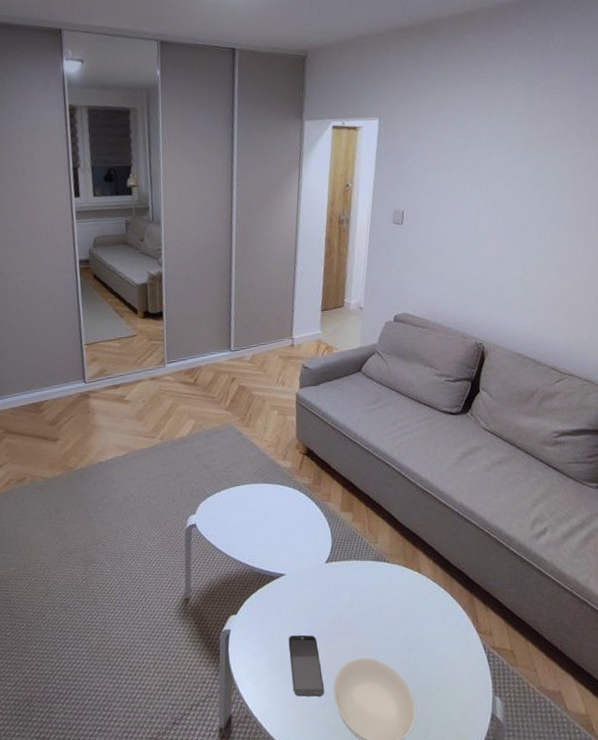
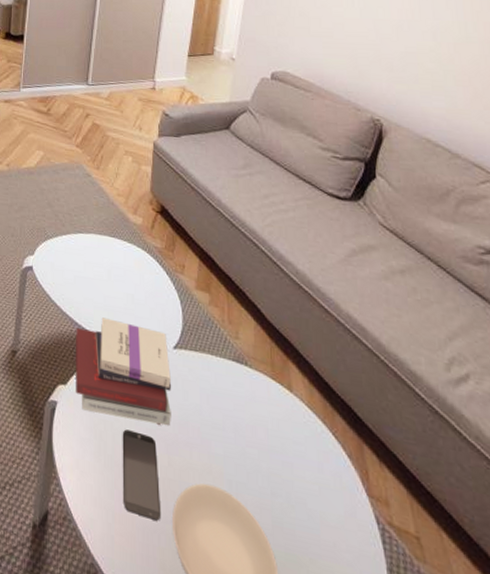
books: none [241,552,328,630] -> present [76,317,171,426]

